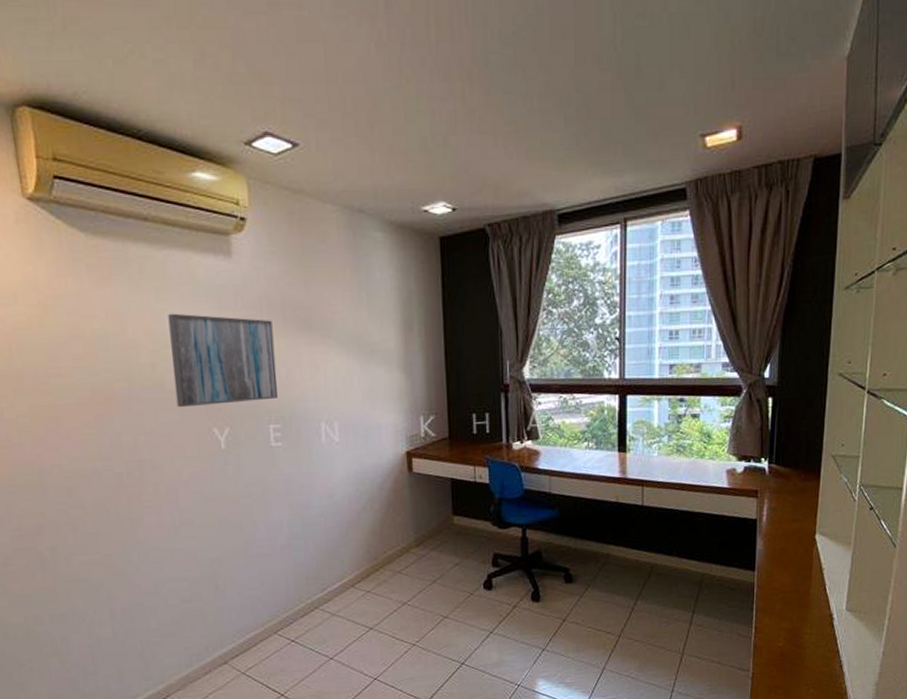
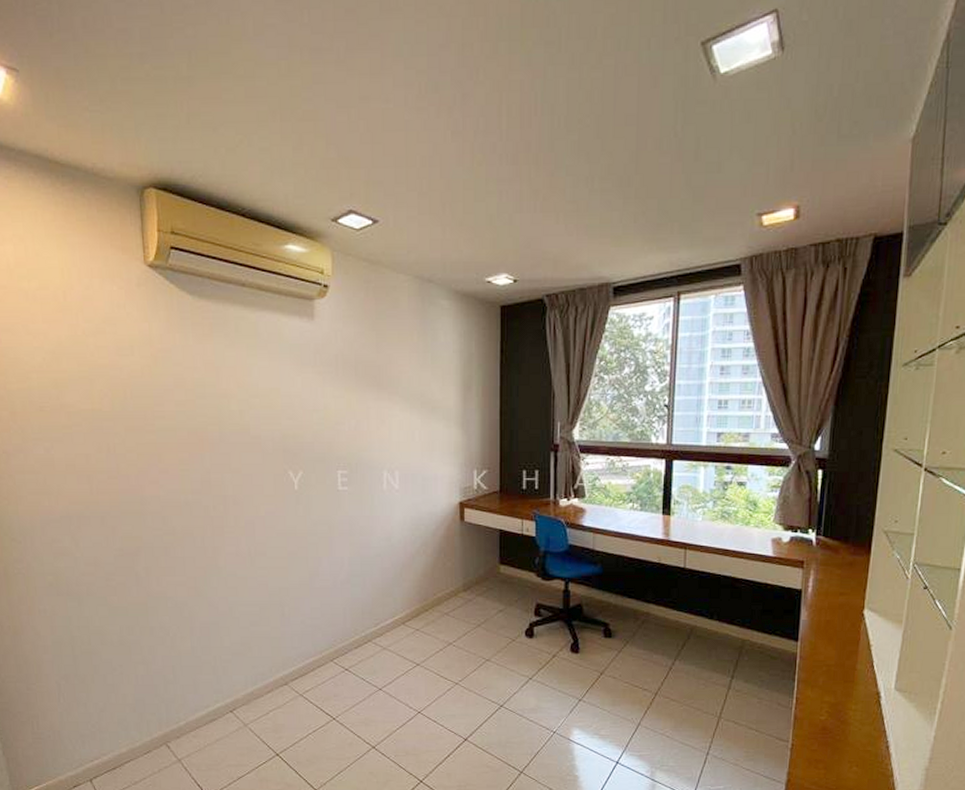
wall art: present [168,313,278,408] -> none [256,367,347,451]

